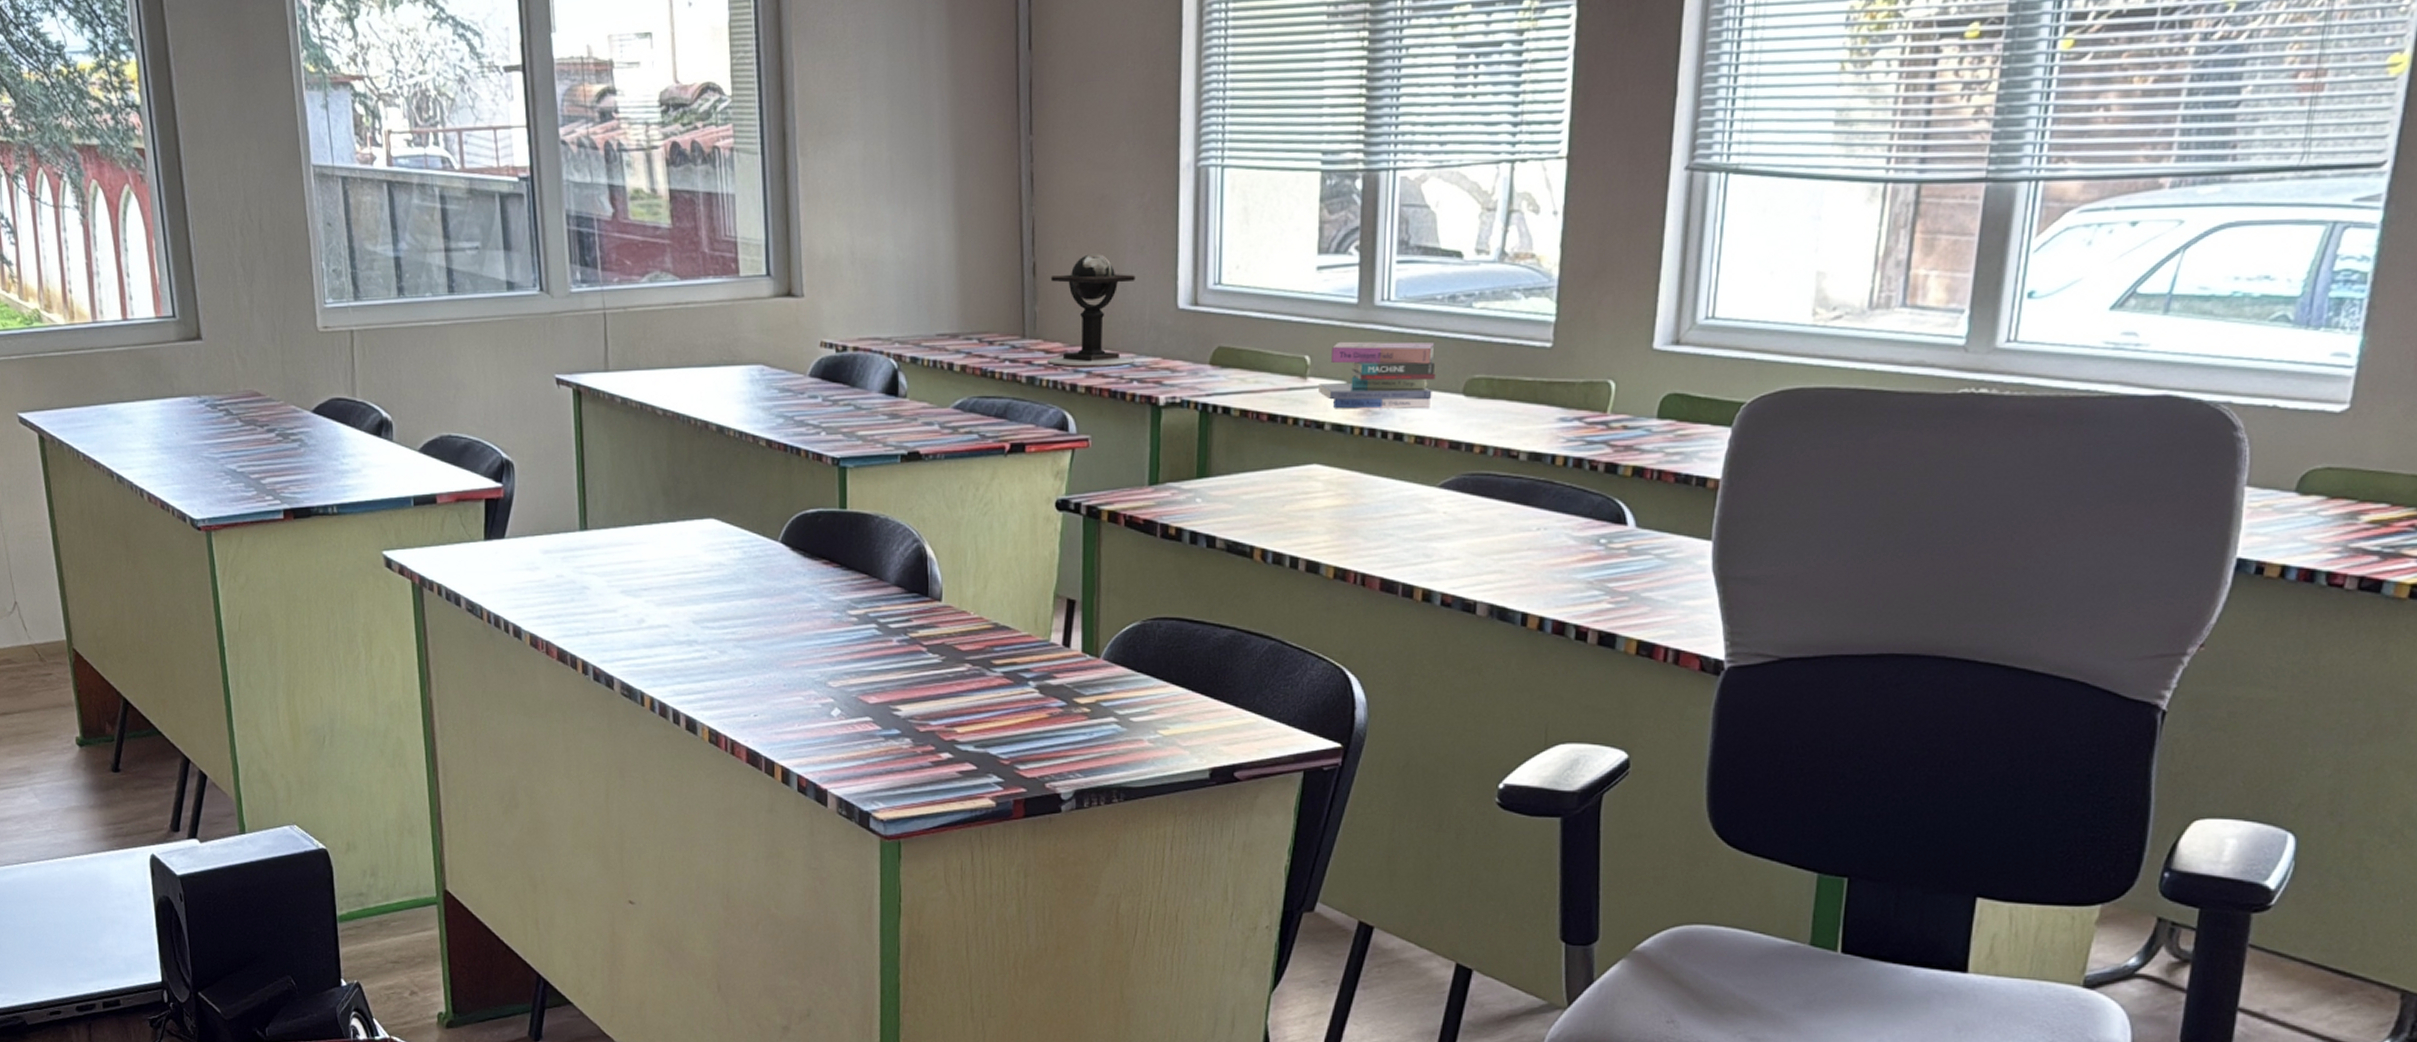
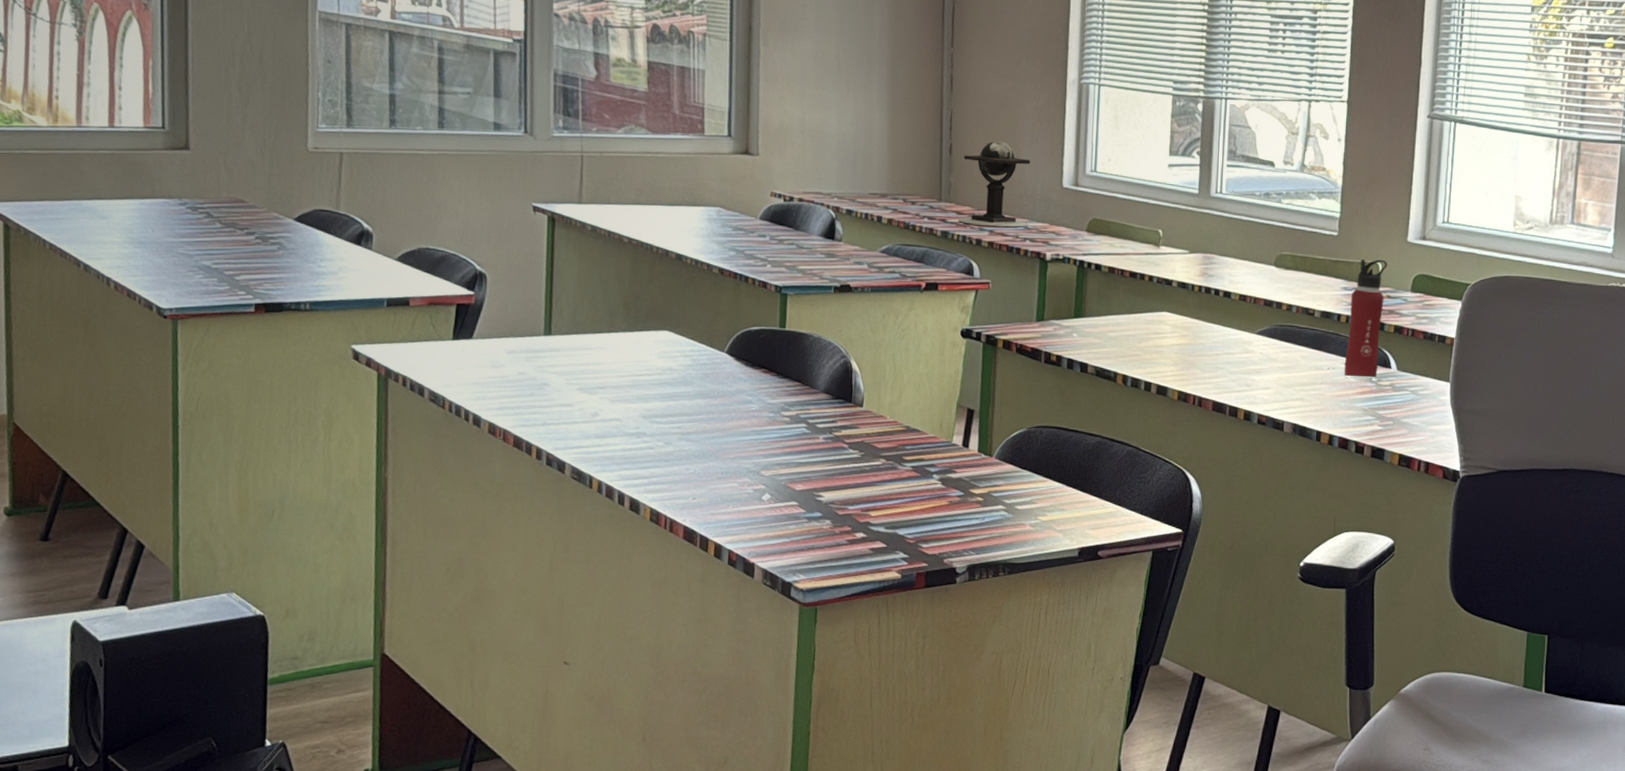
books: present [1319,341,1436,410] -> none [1168,221,1255,275]
water bottle: none [1560,376,1623,541] -> present [1344,259,1387,379]

